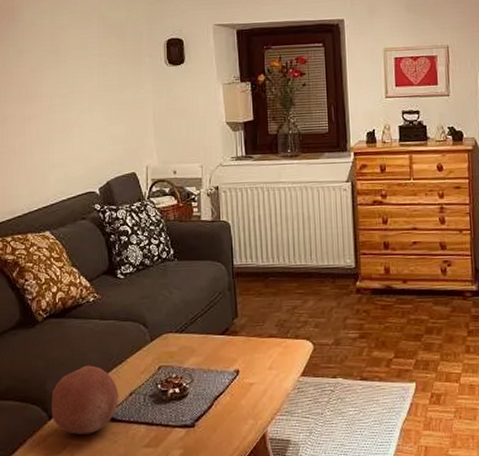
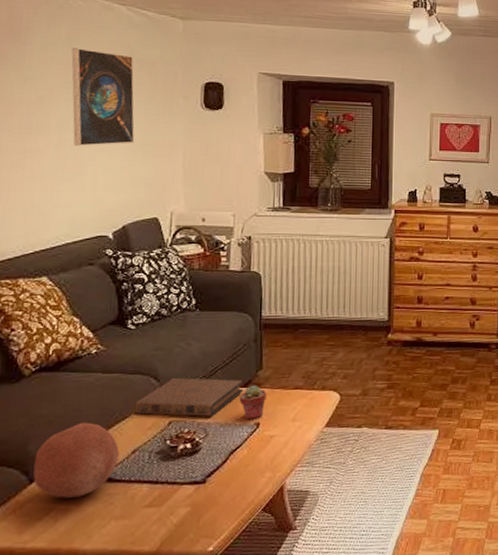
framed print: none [54,19,111,110] -> present [71,48,135,146]
book: none [129,325,222,363] -> present [134,378,244,417]
potted succulent: none [219,332,243,366] -> present [239,385,267,419]

